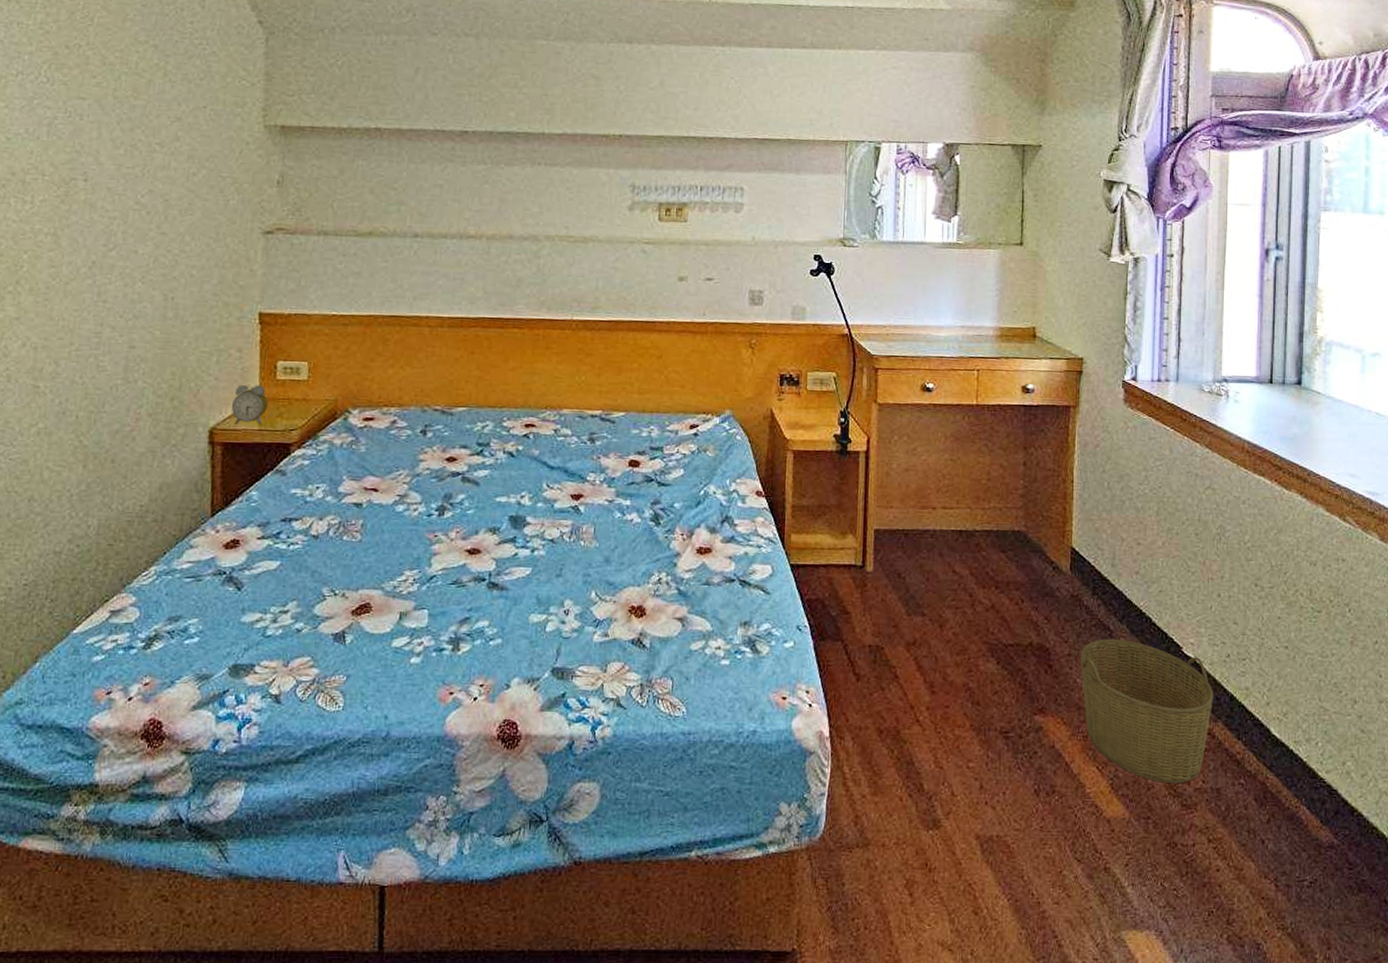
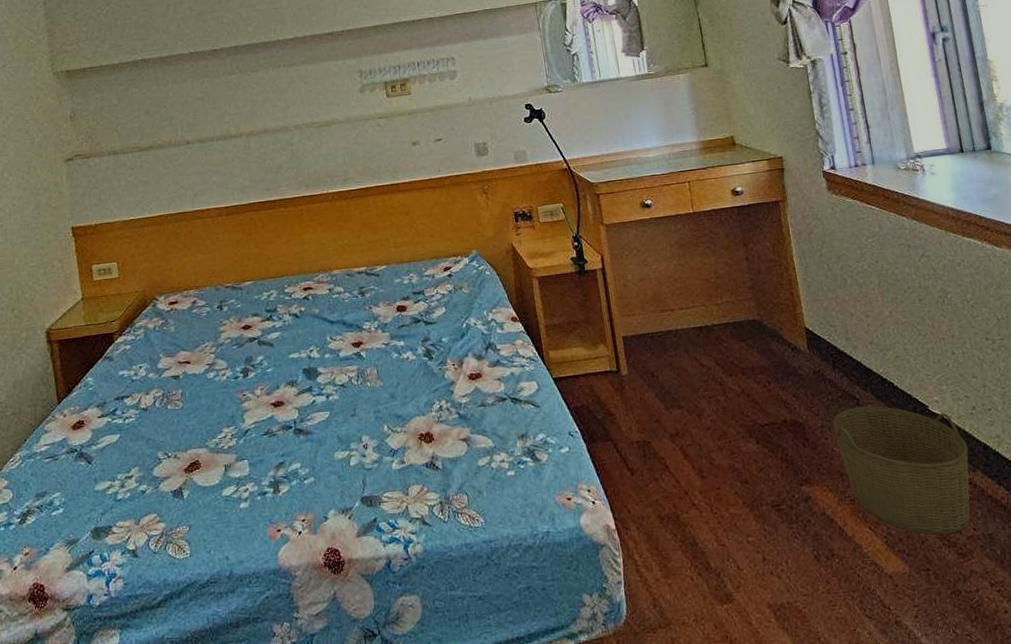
alarm clock: present [231,384,268,426] -> none [60,287,90,325]

